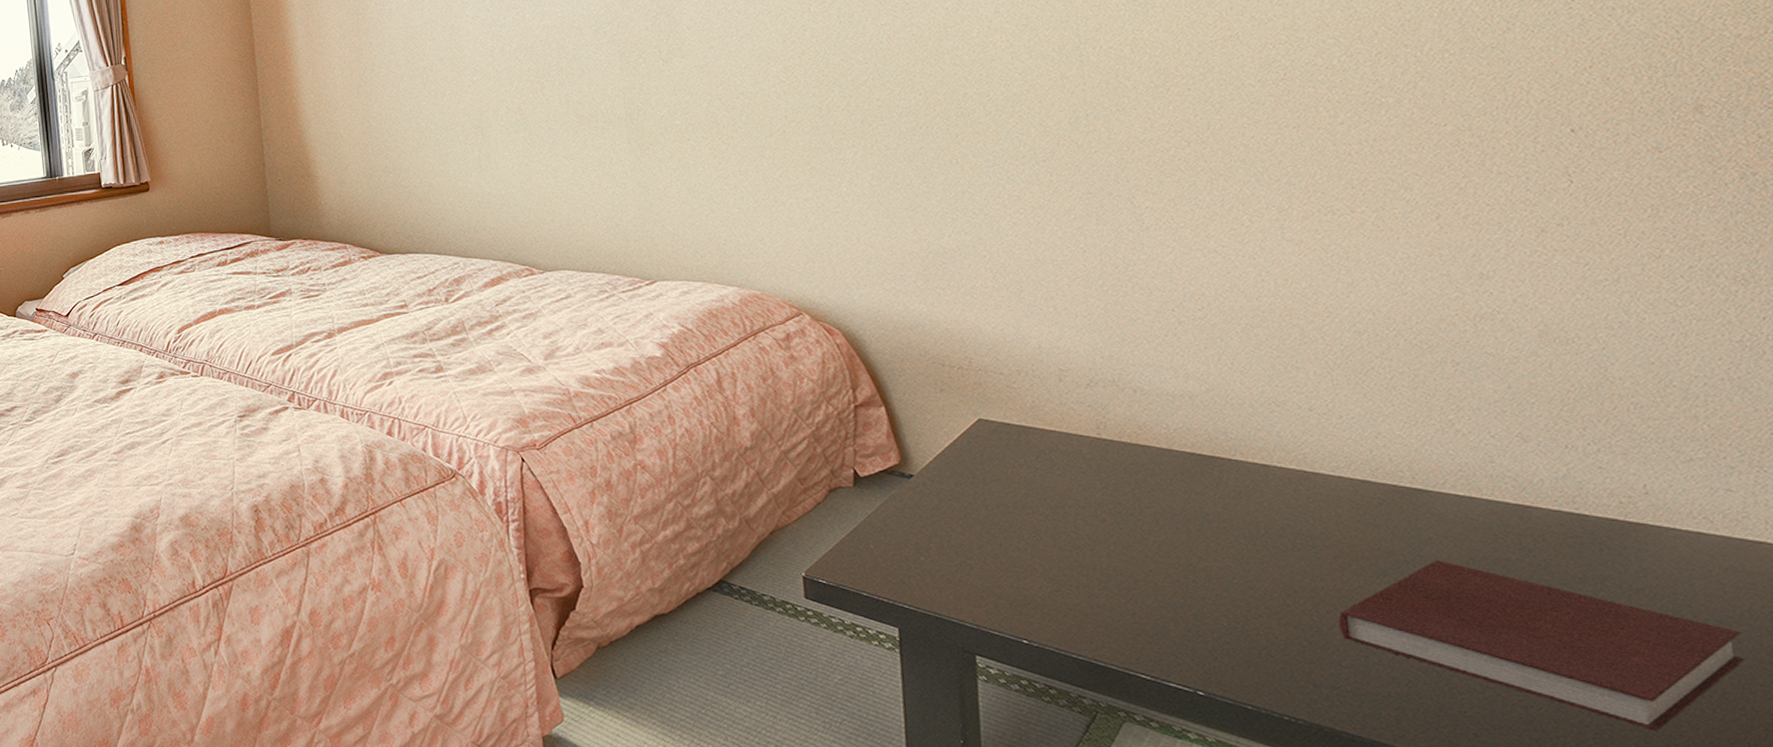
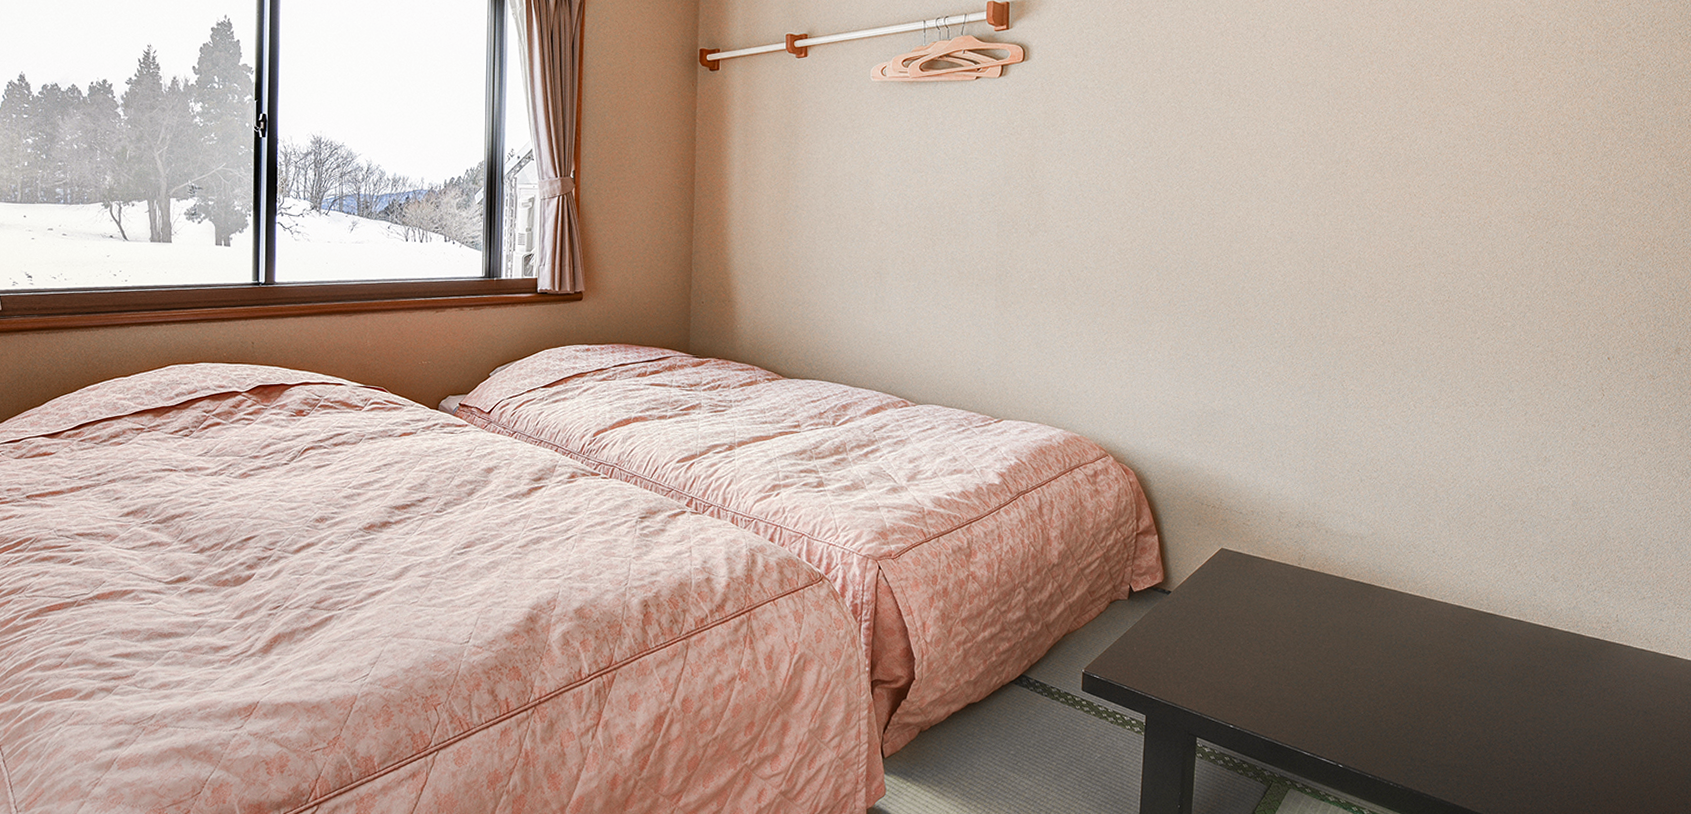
notebook: present [1338,560,1744,731] -> none [1431,666,1656,790]

